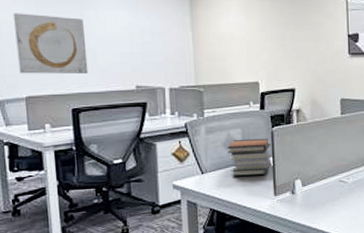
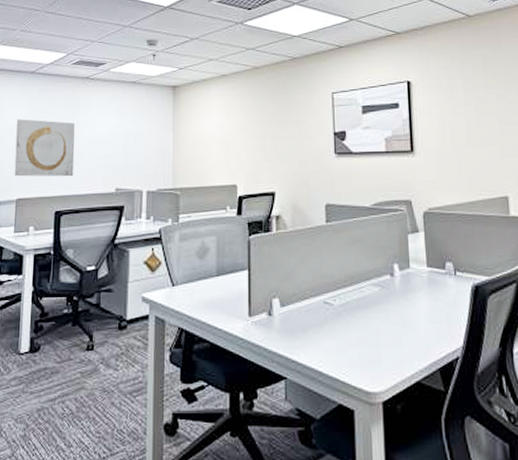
book stack: present [227,138,272,176] -> none [200,247,247,290]

